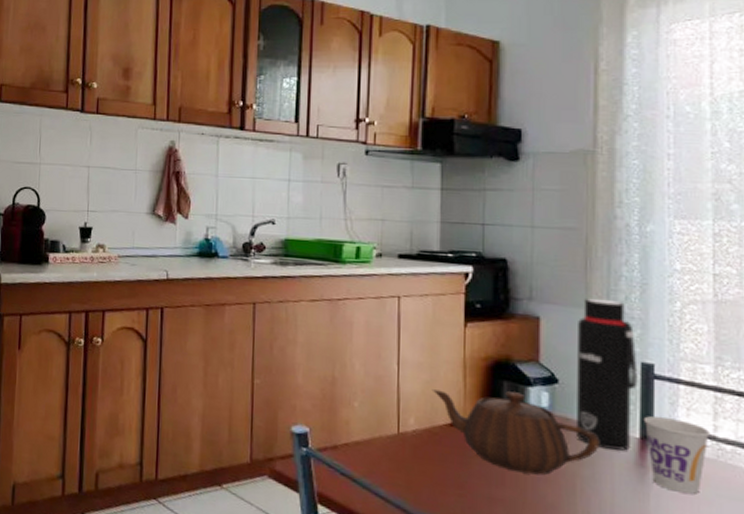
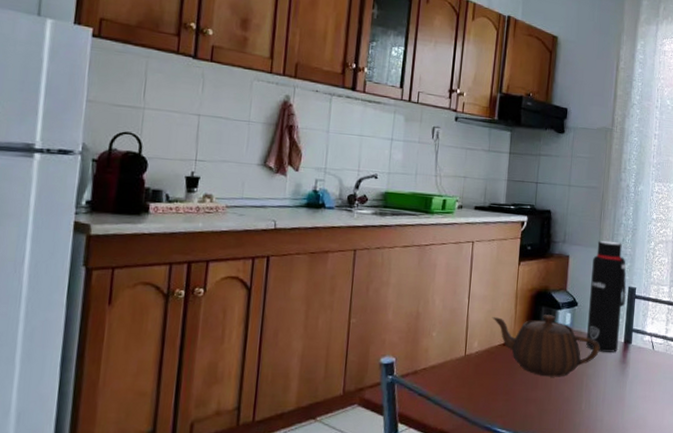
cup: present [643,416,711,494] -> none [626,325,664,378]

